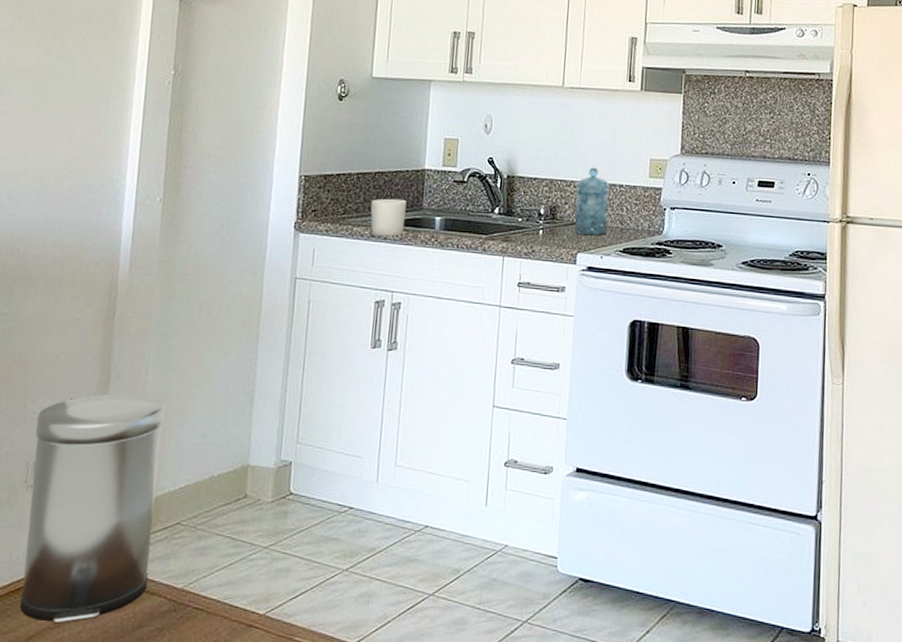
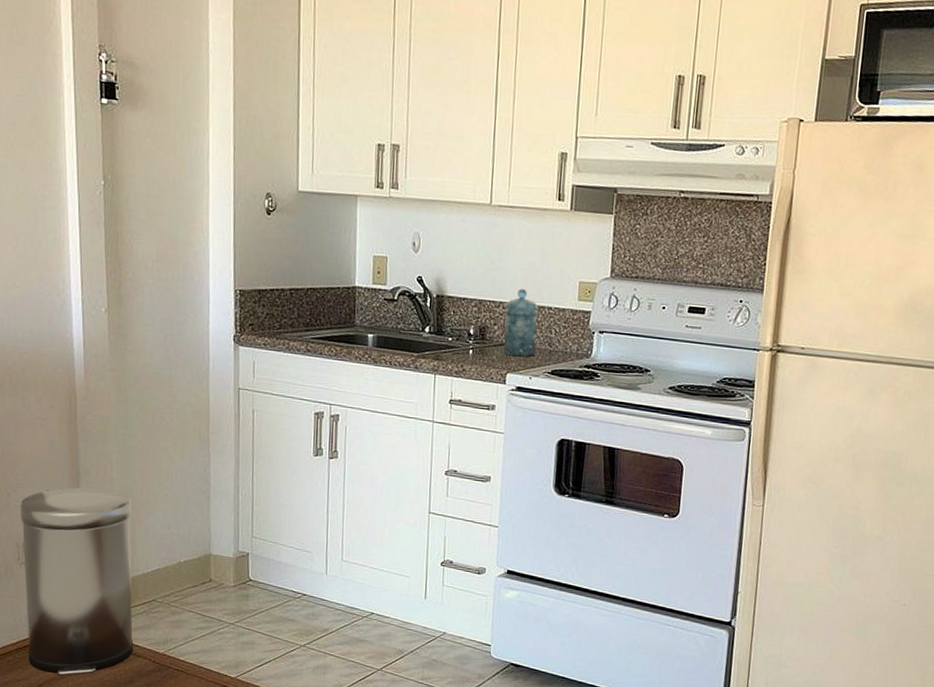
mug: present [370,198,407,237] -> none [305,314,339,352]

